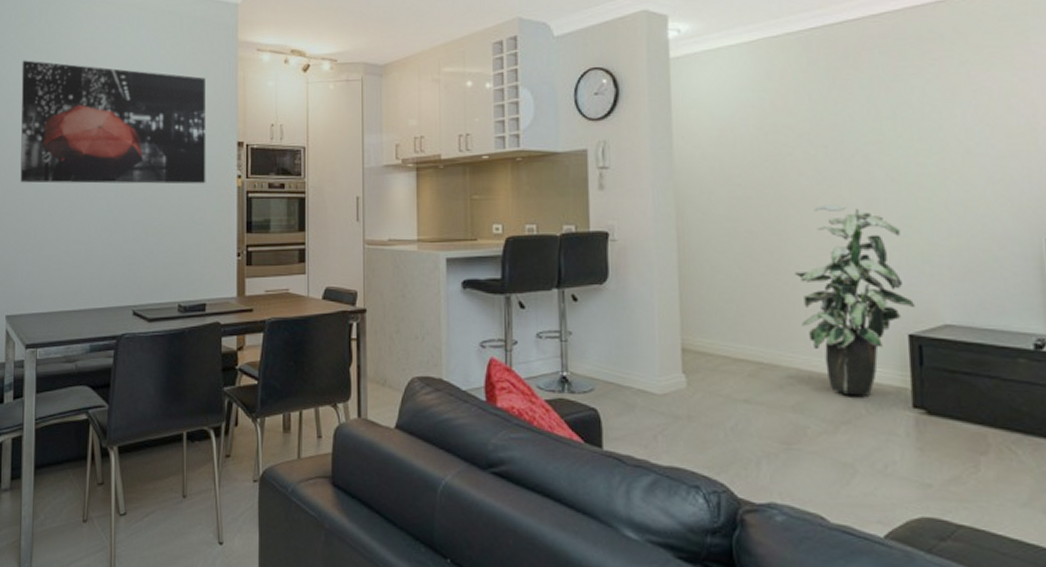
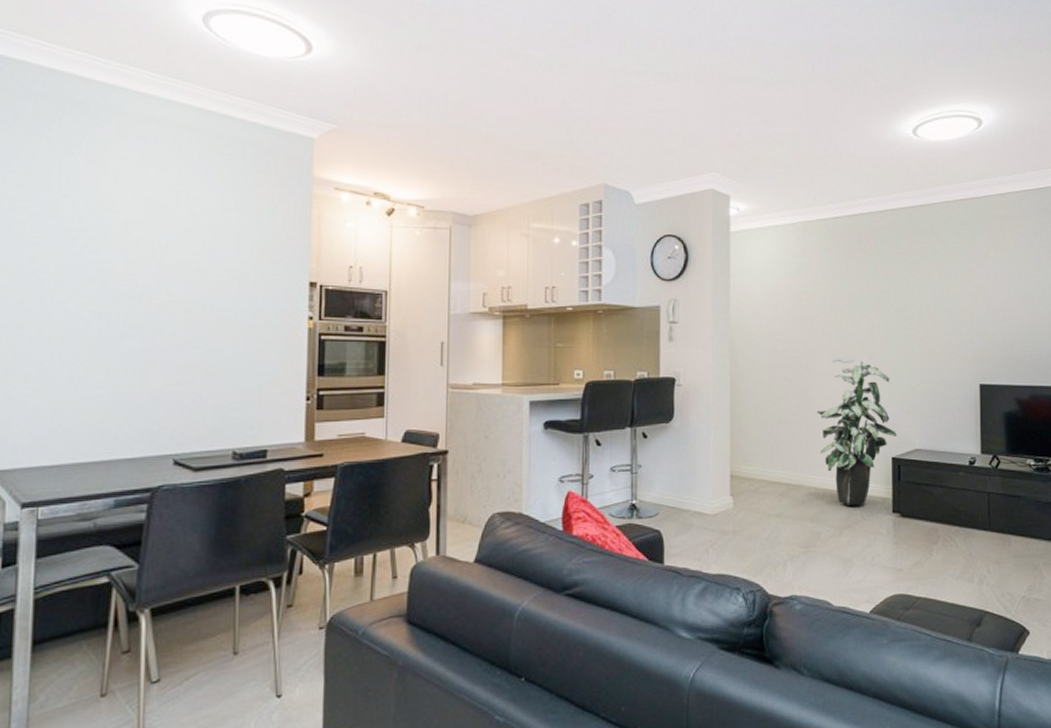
wall art: present [20,60,206,184] -> none [17,172,273,324]

